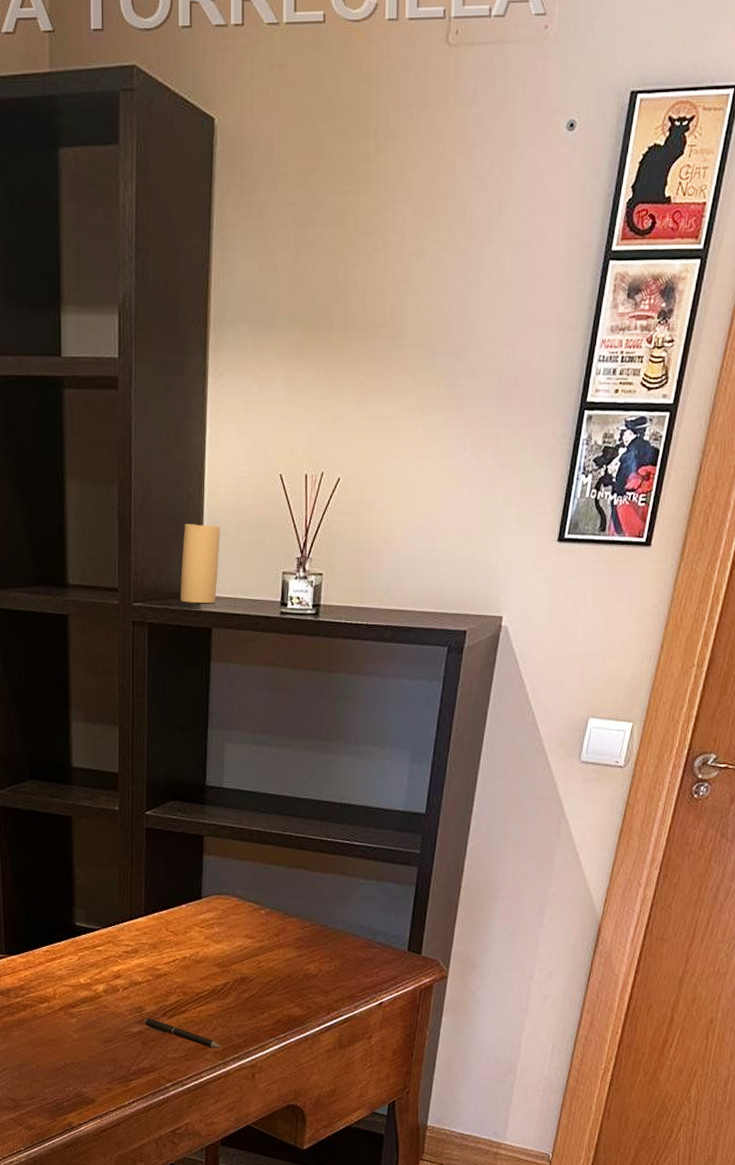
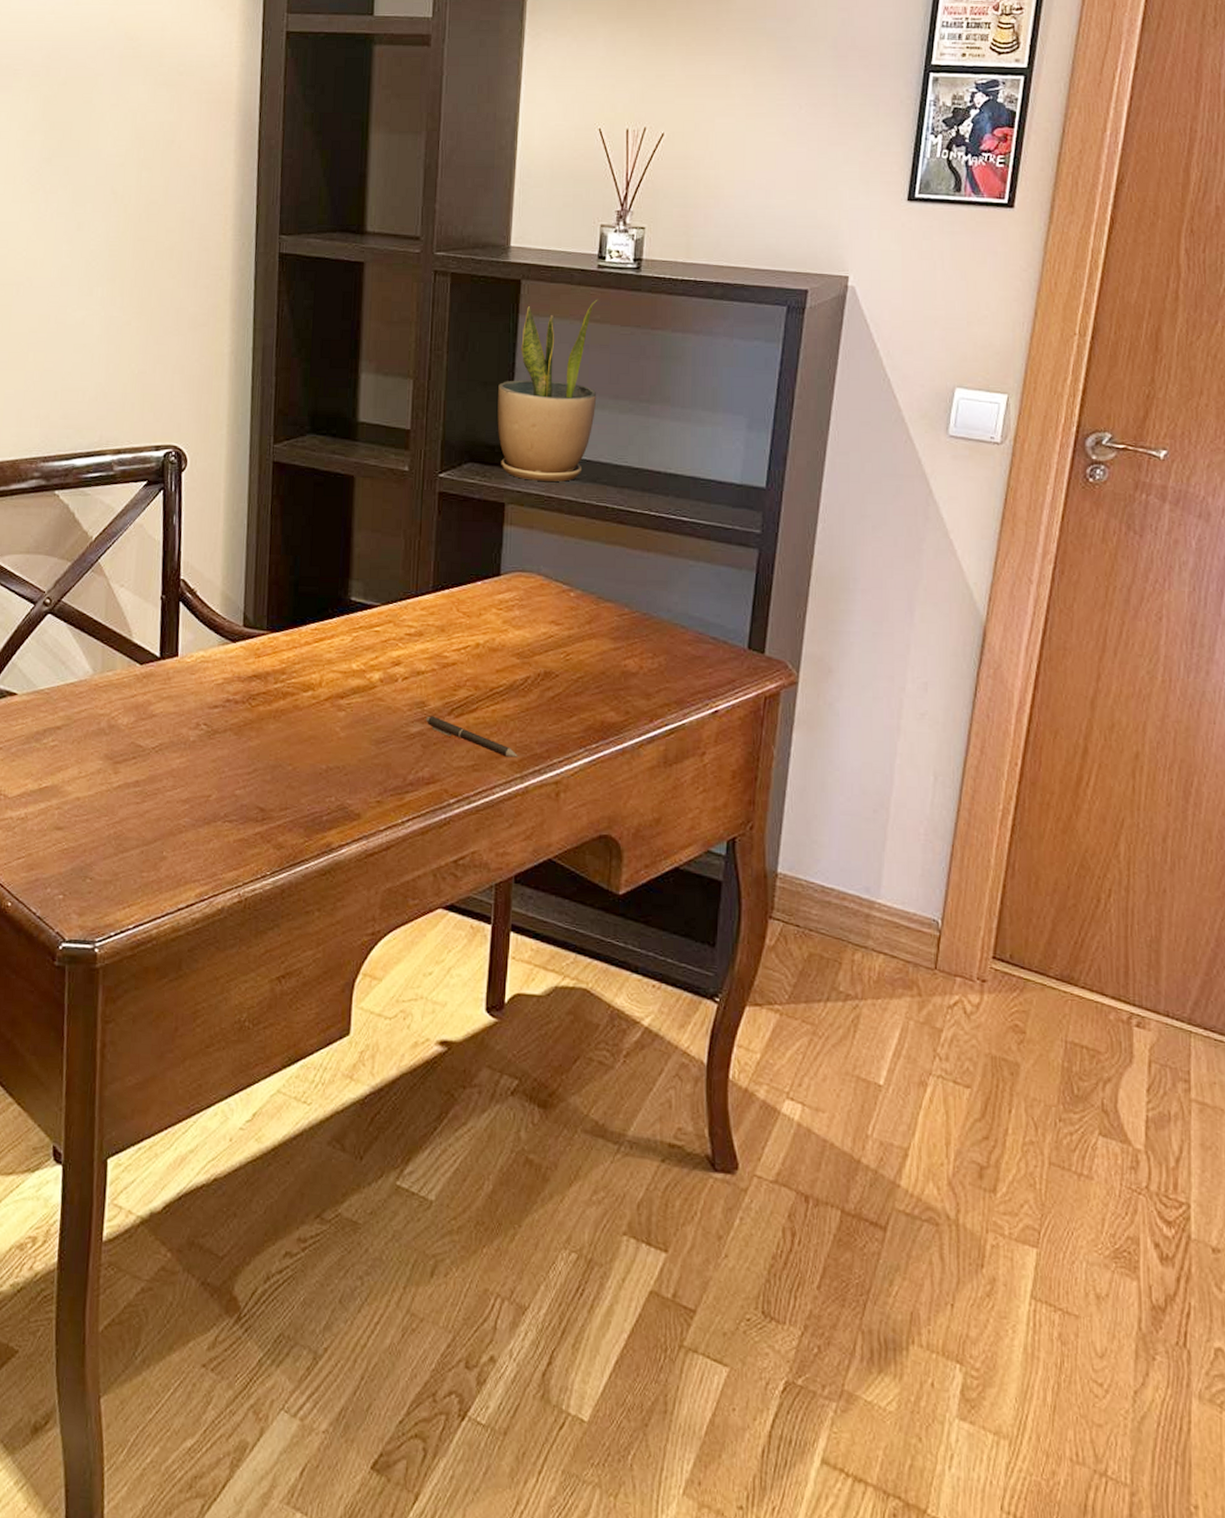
candle: present [181,524,220,604] -> none [488,175,534,255]
potted plant: none [194,645,282,815] -> present [497,299,599,482]

